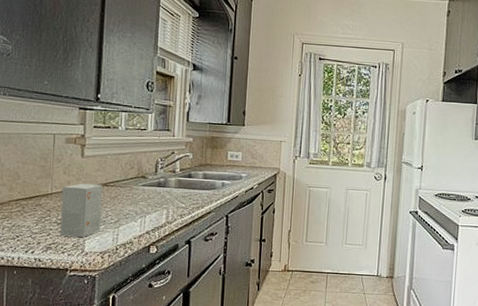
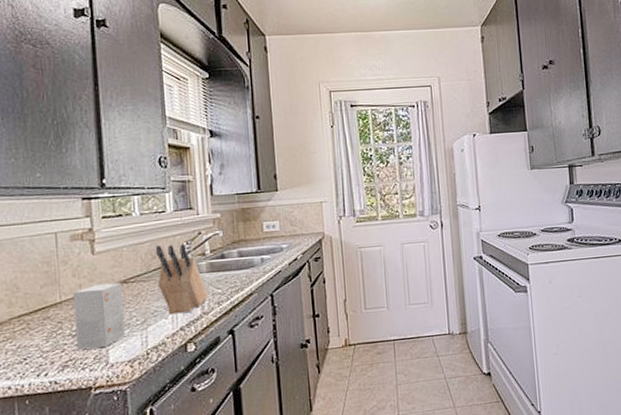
knife block: none [132,158,174,220] -> present [155,244,209,315]

